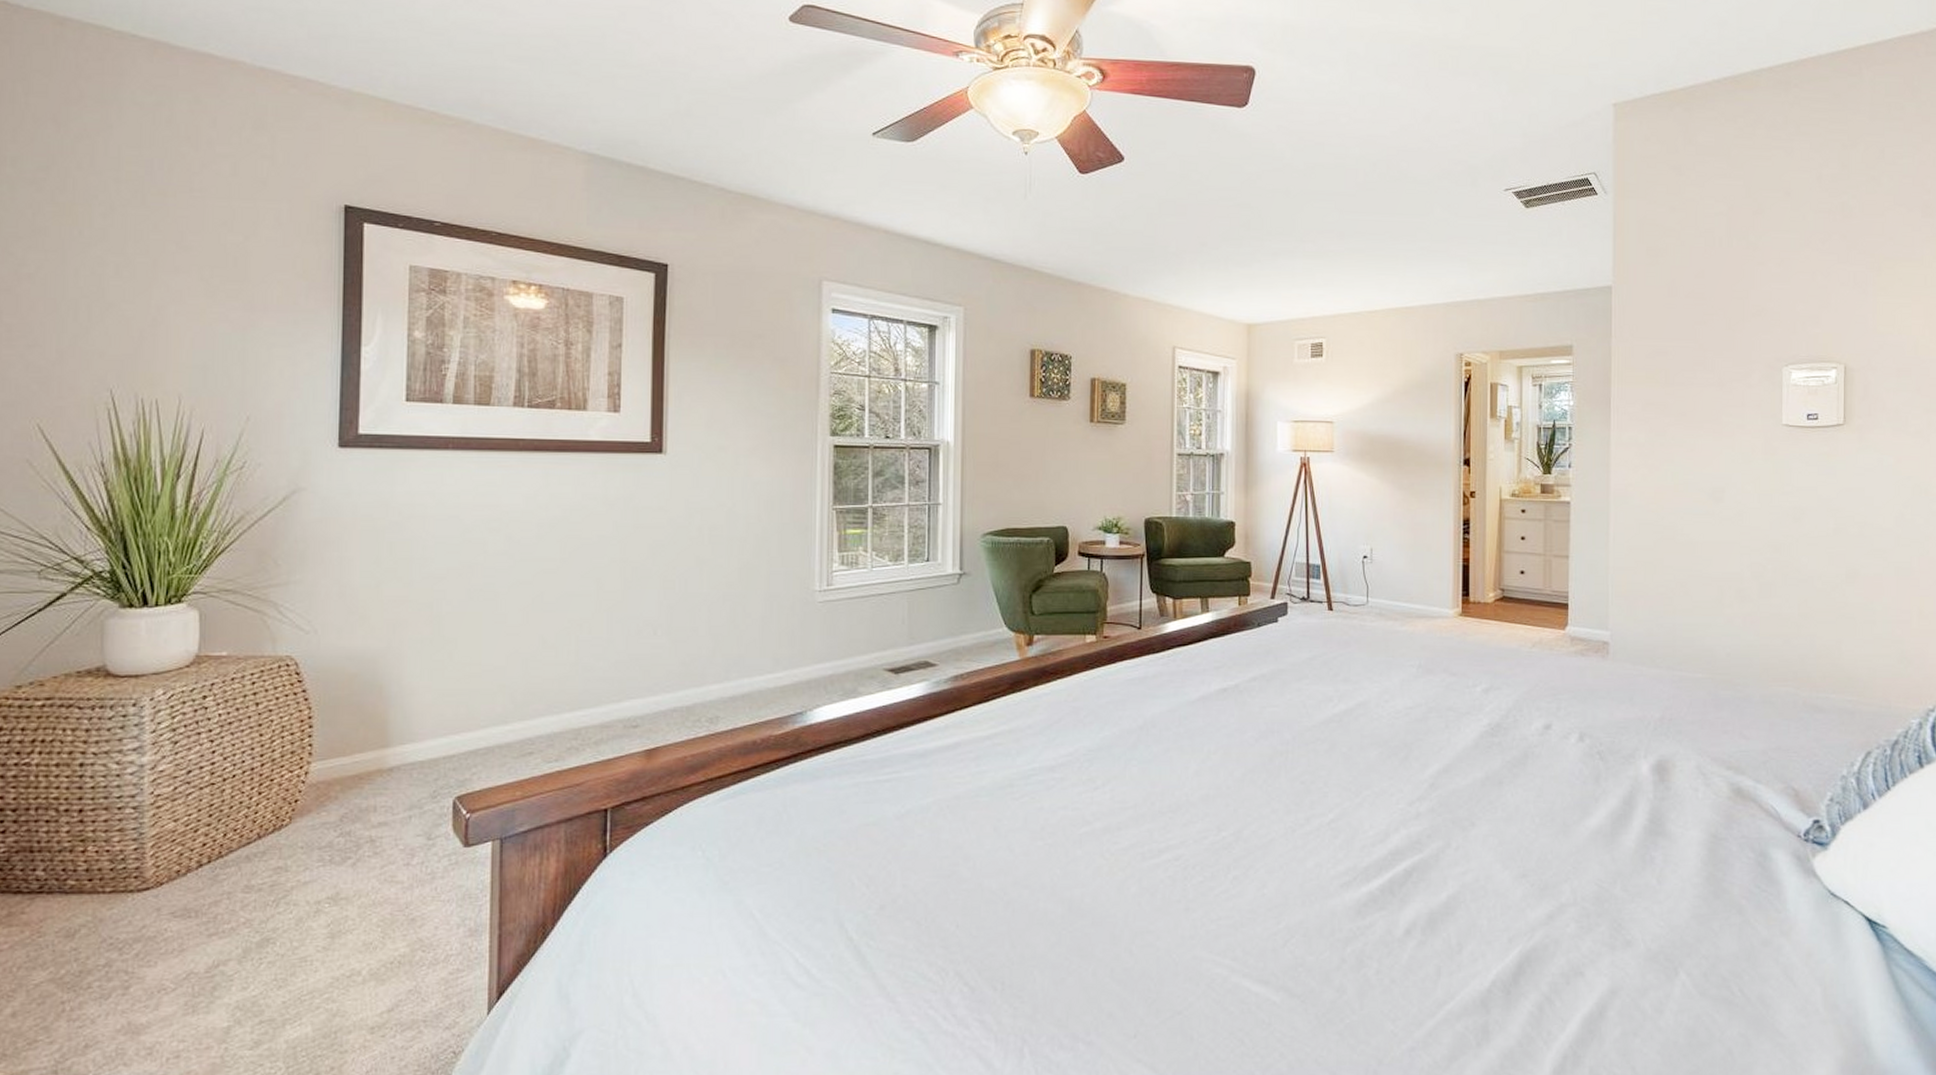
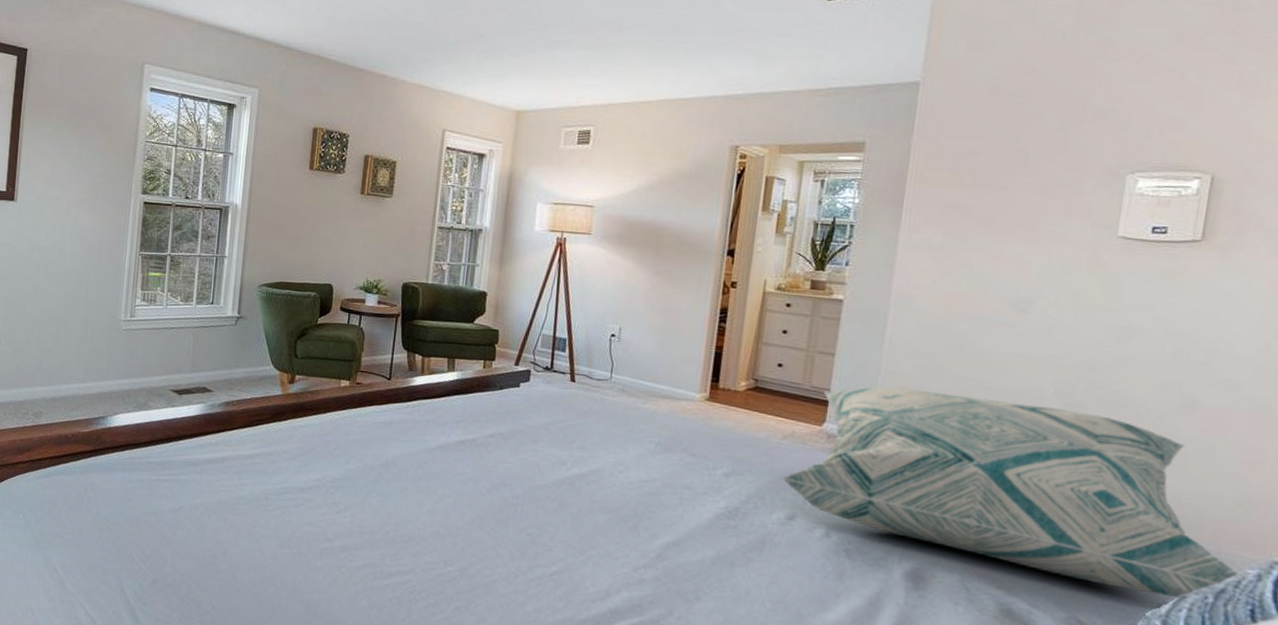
decorative pillow: none [1534,583,1908,755] -> present [780,387,1241,598]

